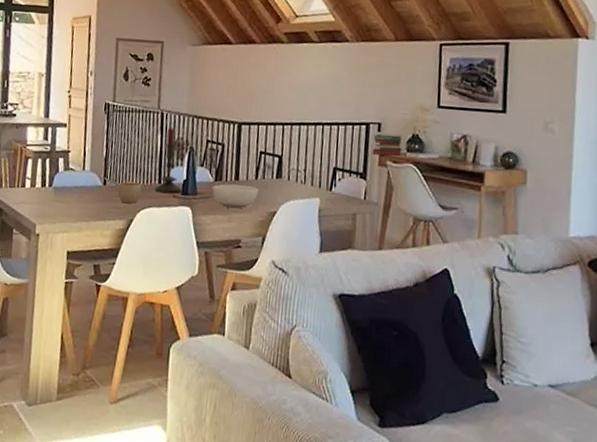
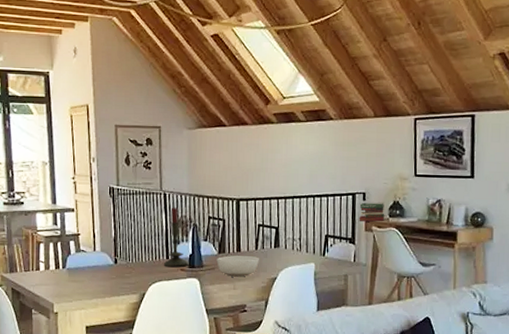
cup: present [117,181,142,204] -> none [128,258,151,279]

